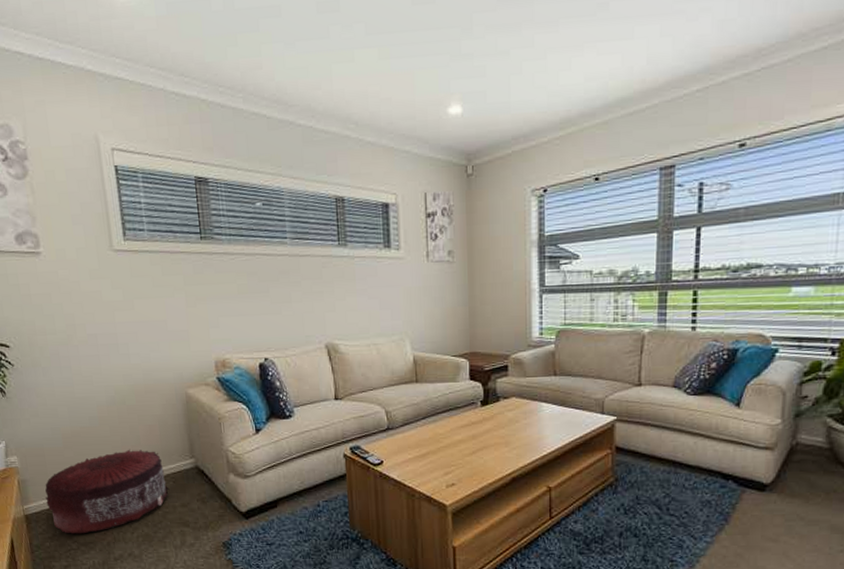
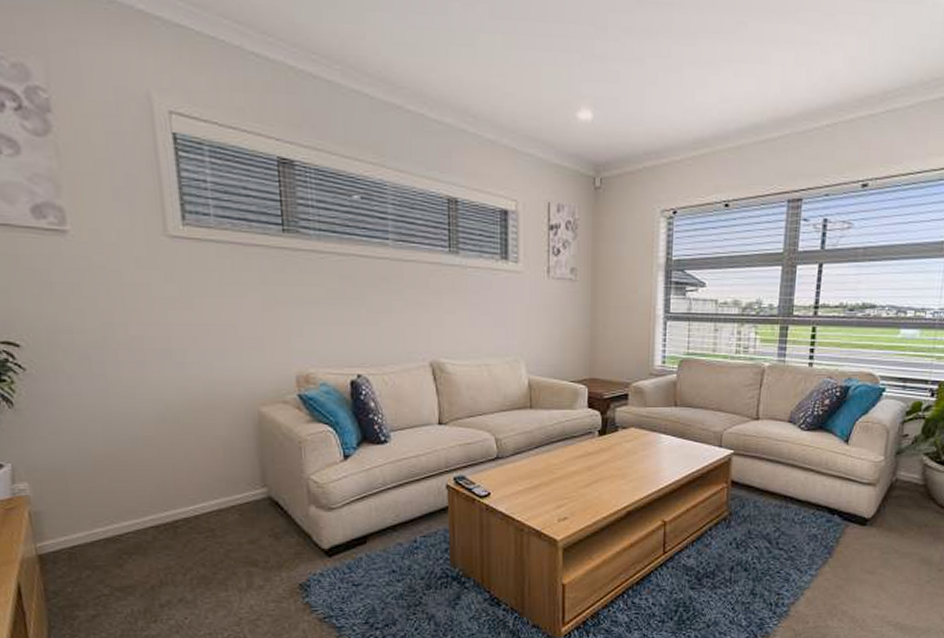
pouf: present [45,449,170,534] -> none [67,475,234,577]

